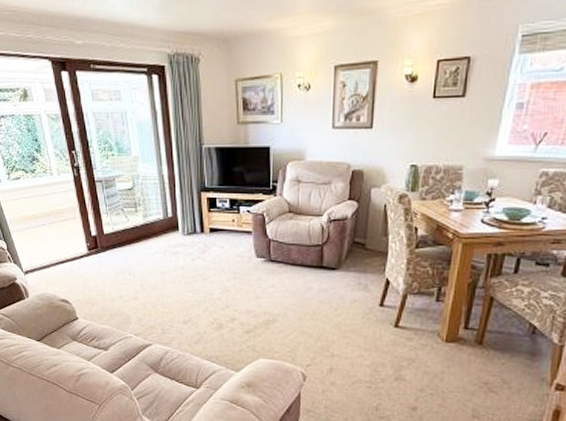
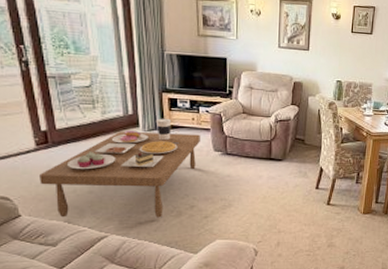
coffee table: none [92,220,241,329] -> present [40,118,200,218]

